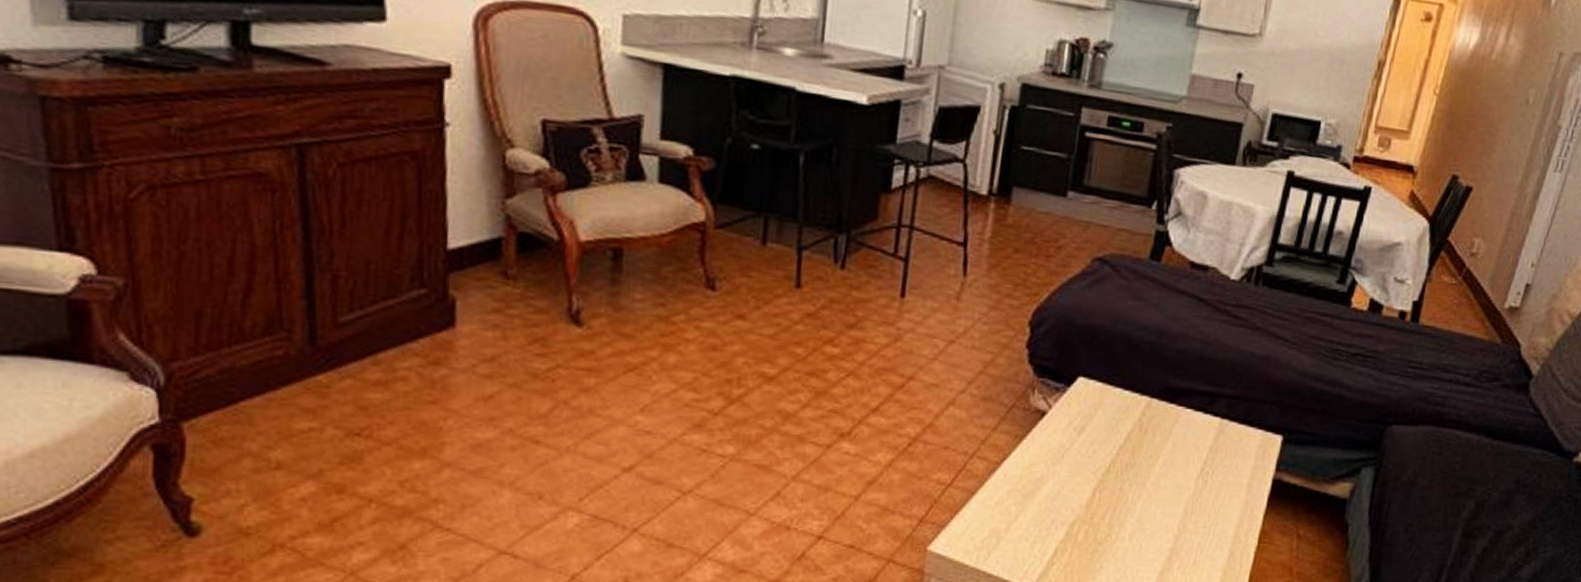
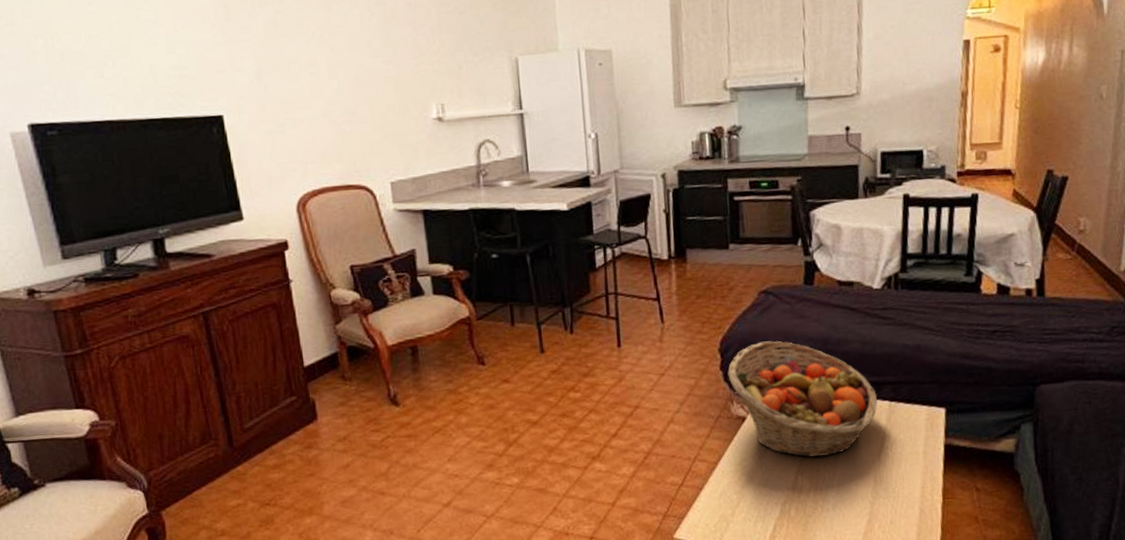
fruit basket: none [1034,321,1208,474] -> present [728,340,878,458]

